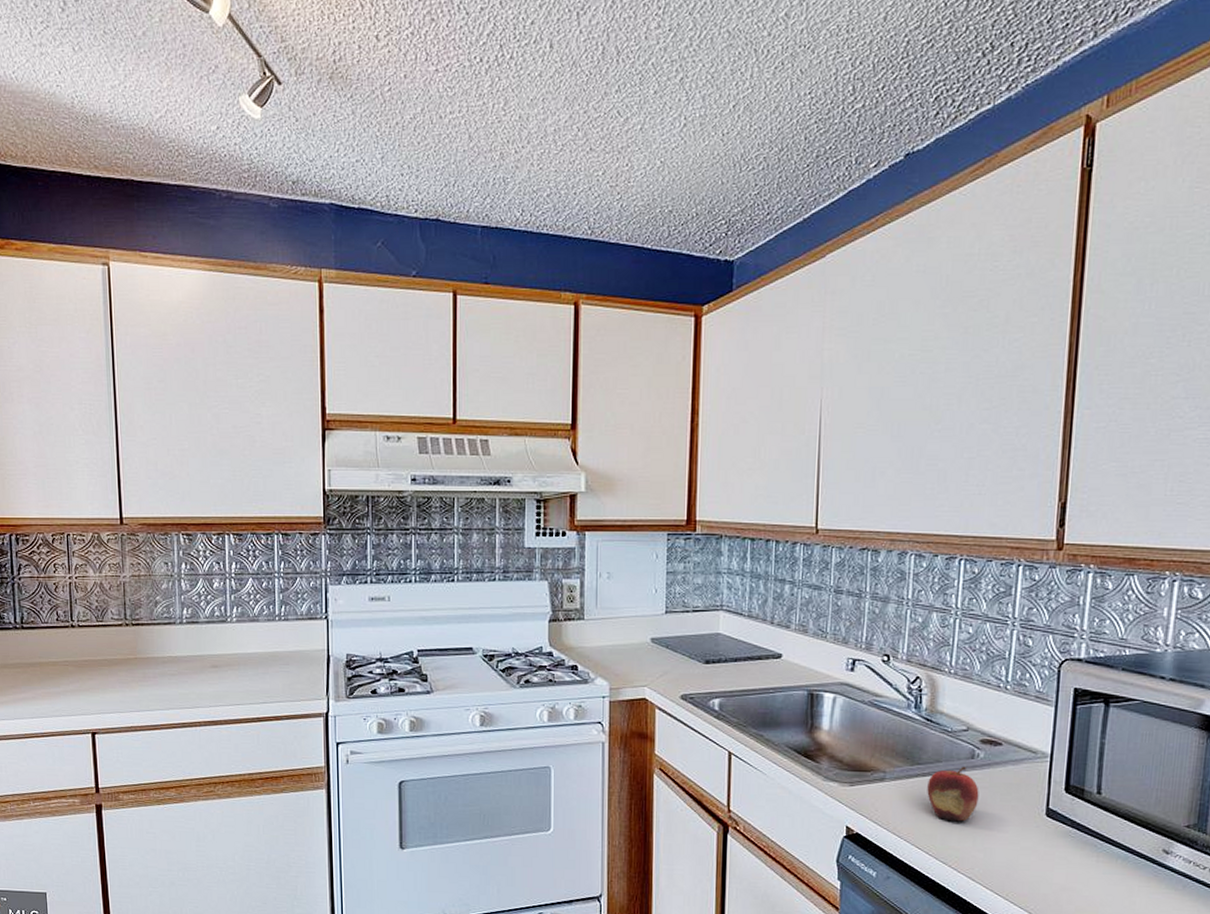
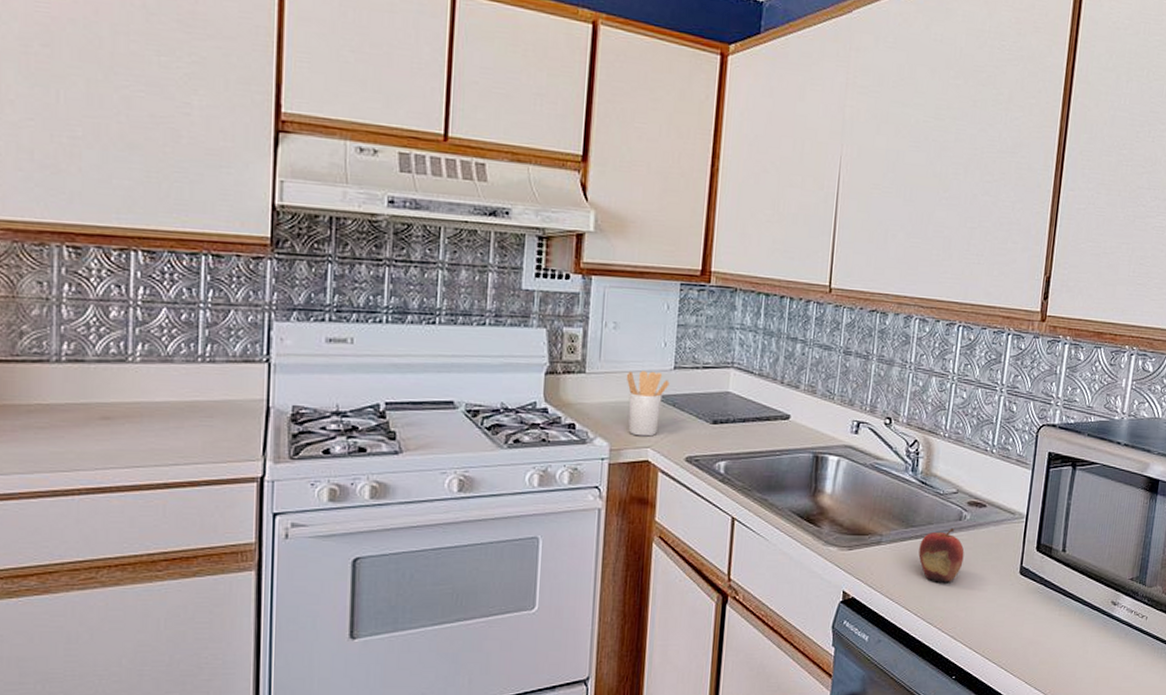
utensil holder: none [621,616,662,676] -> present [626,371,670,437]

